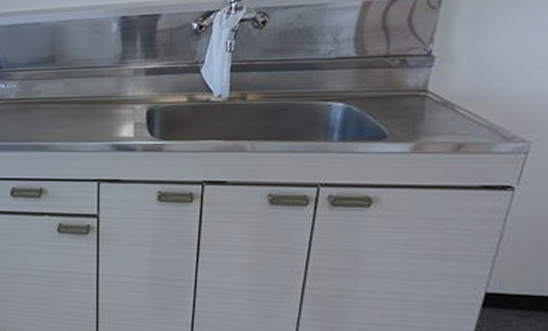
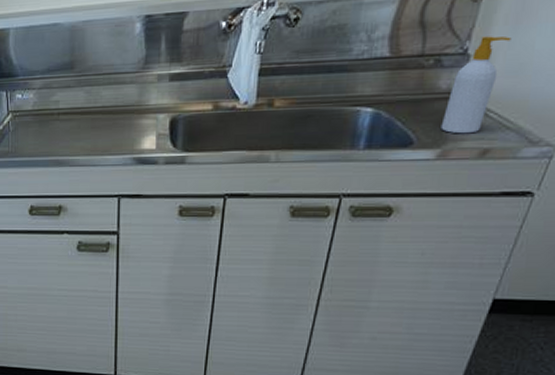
soap bottle: none [412,39,473,129] -> present [441,36,512,134]

